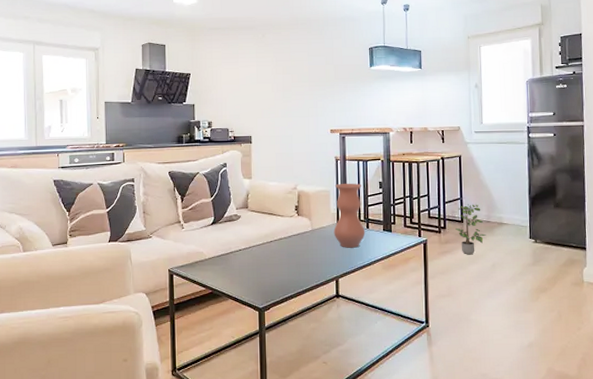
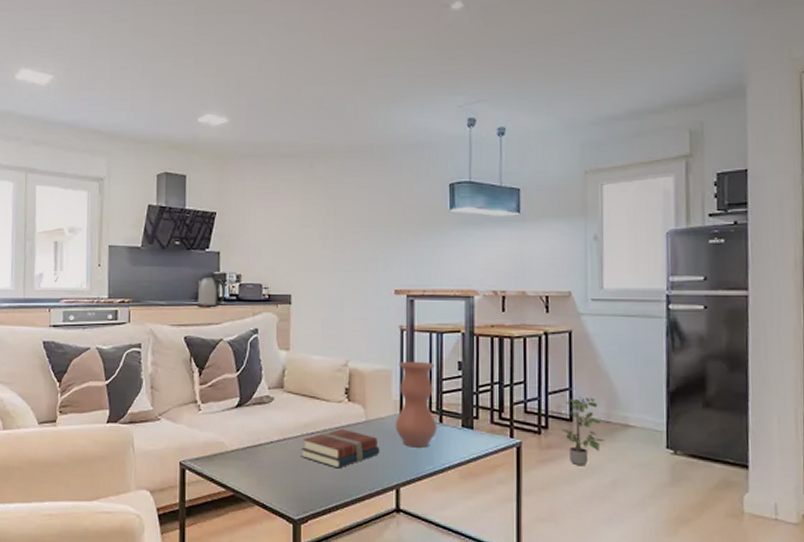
kettle: none [177,124,200,149] -> present [197,276,226,308]
books: none [263,237,323,267] -> present [300,429,380,469]

